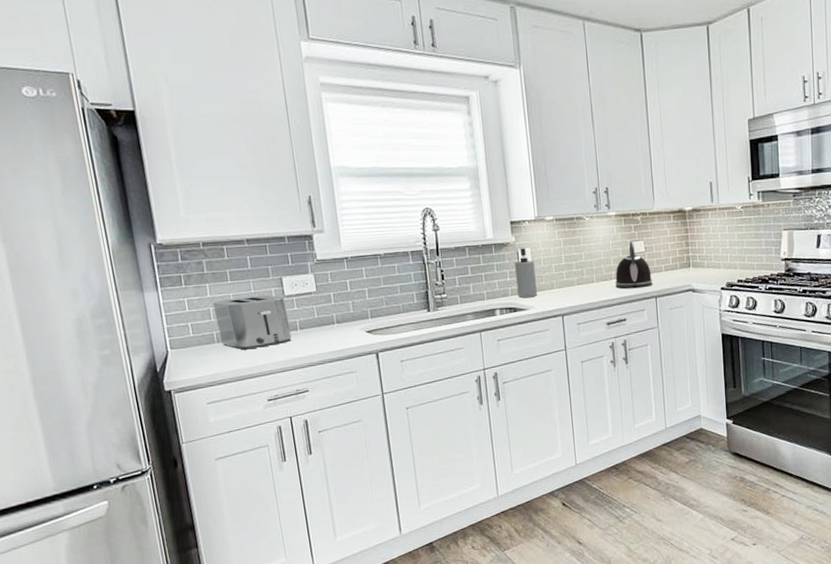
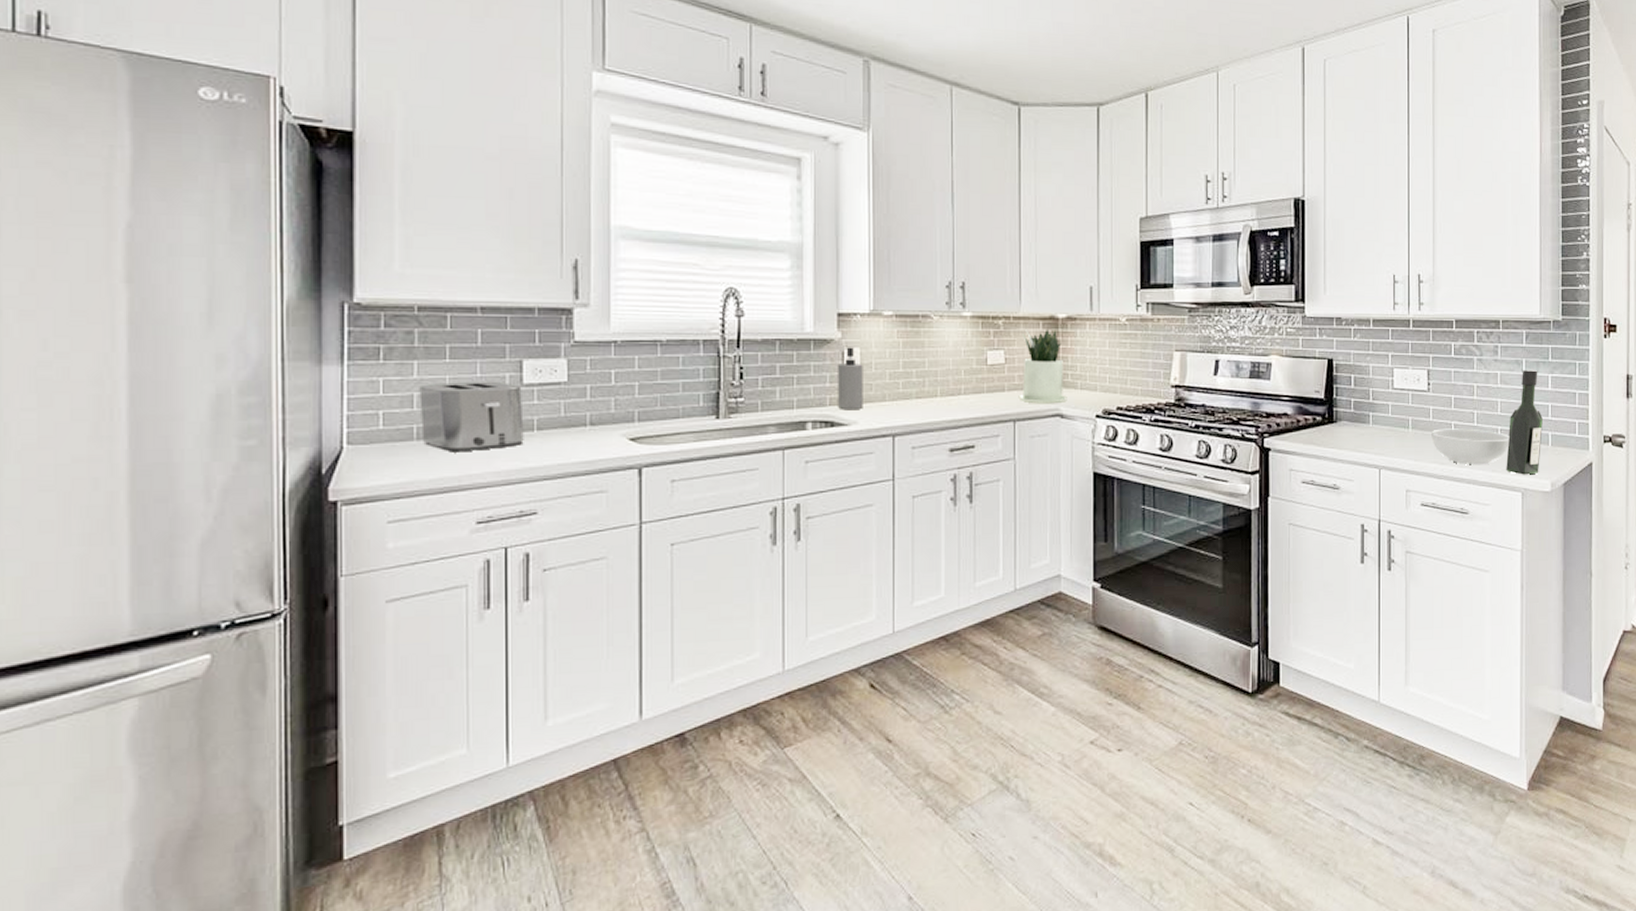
kettle: present [614,240,653,290] -> none [964,348,1012,409]
planter: none [657,220,697,283] -> present [1018,328,1067,404]

